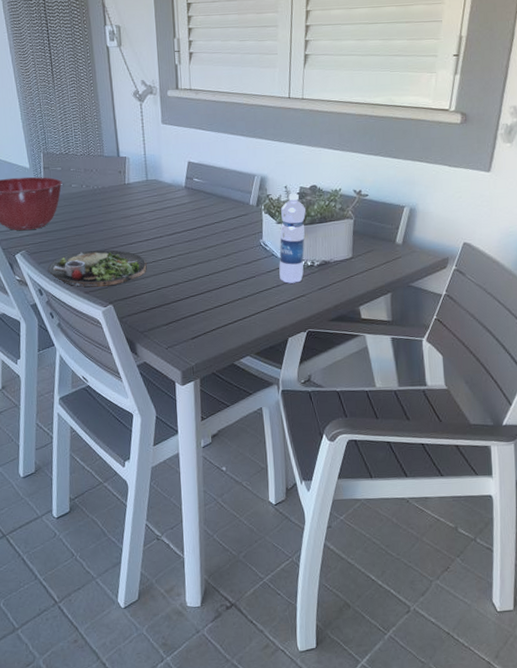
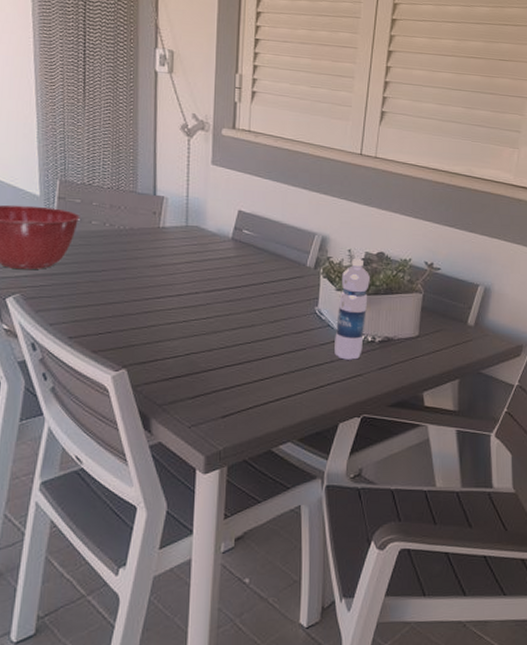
dinner plate: present [47,250,147,287] -> none [47,302,176,346]

